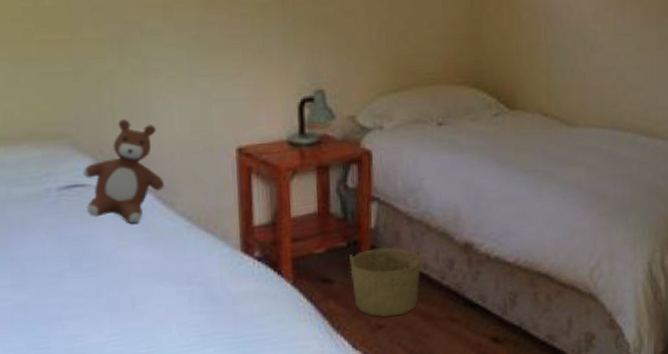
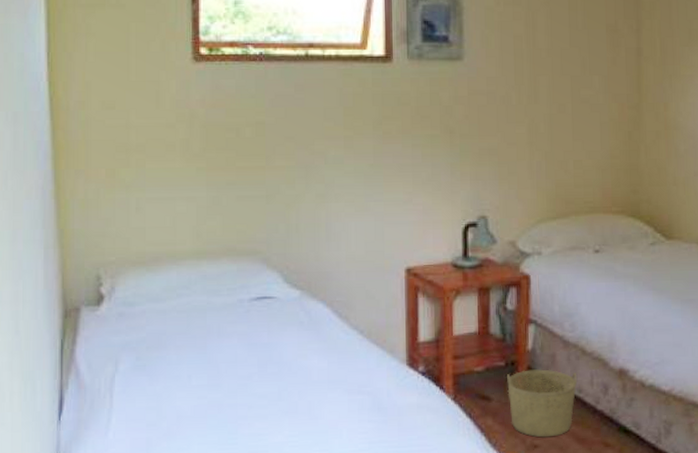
teddy bear: present [82,119,165,224] -> none [270,239,341,334]

